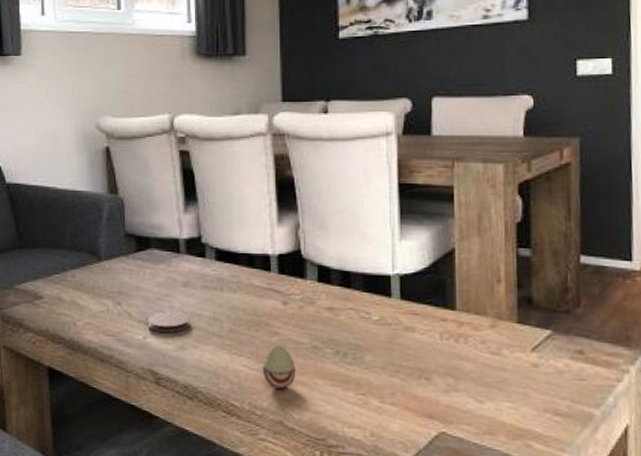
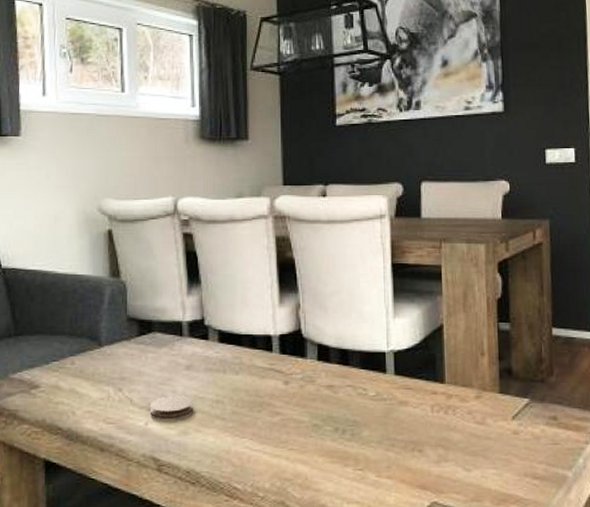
decorative egg: present [262,344,296,389] -> none [264,424,297,469]

